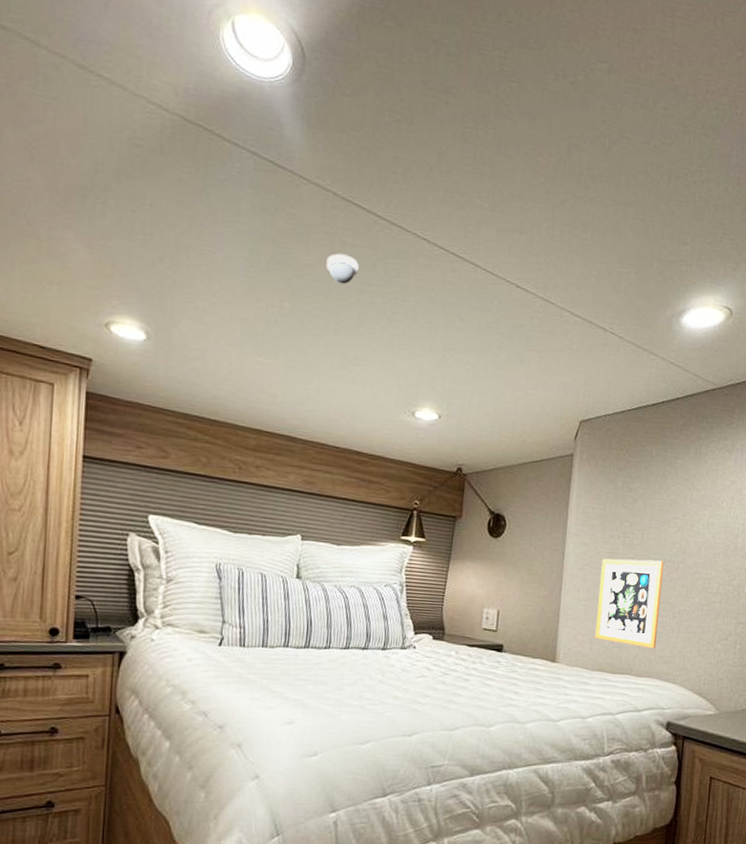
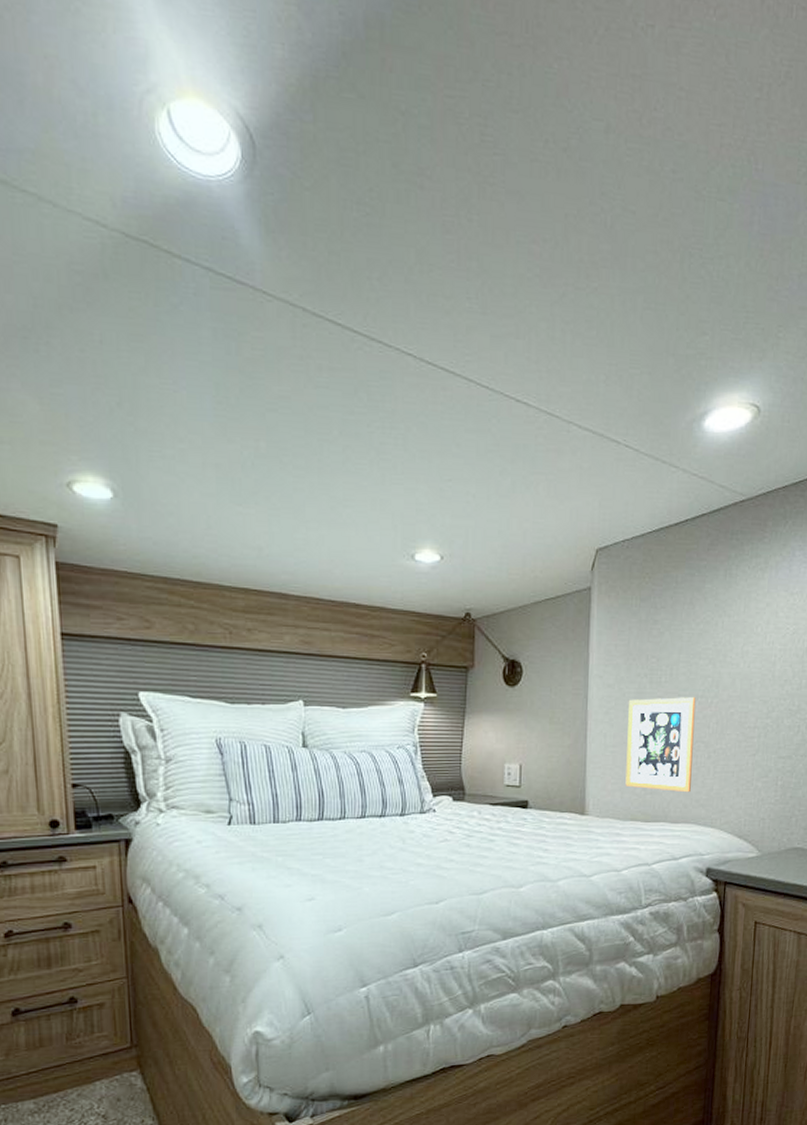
dome security camera: present [326,253,359,285] -> none [302,379,339,415]

